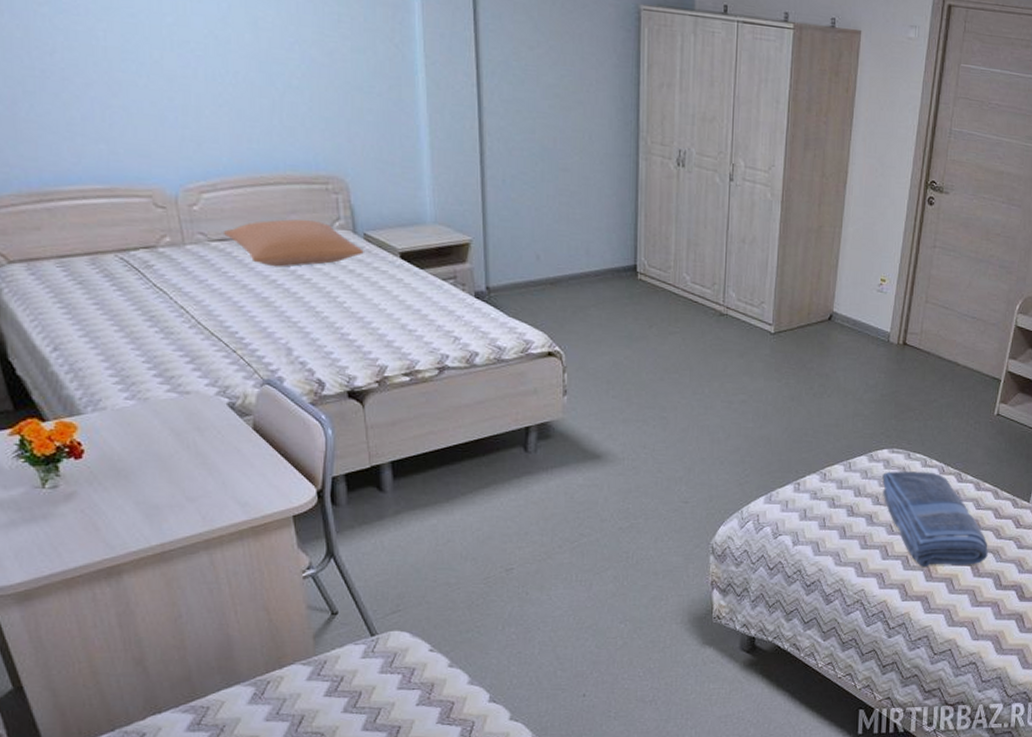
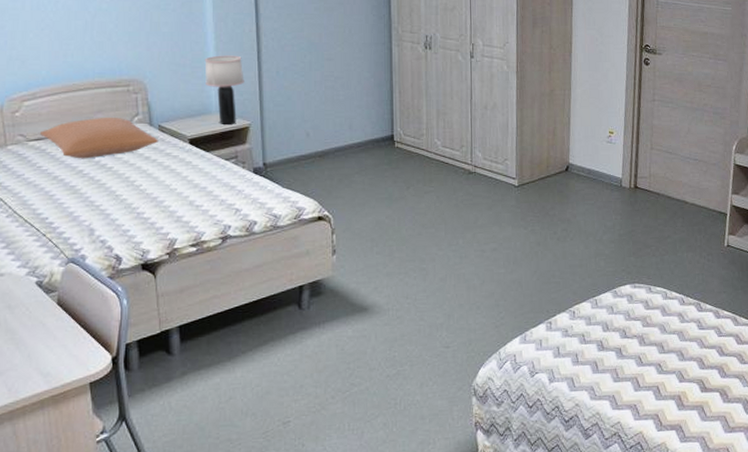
table lamp: none [417,154,465,239] -> present [204,55,244,124]
towel: present [882,471,988,567] -> none [627,303,734,396]

